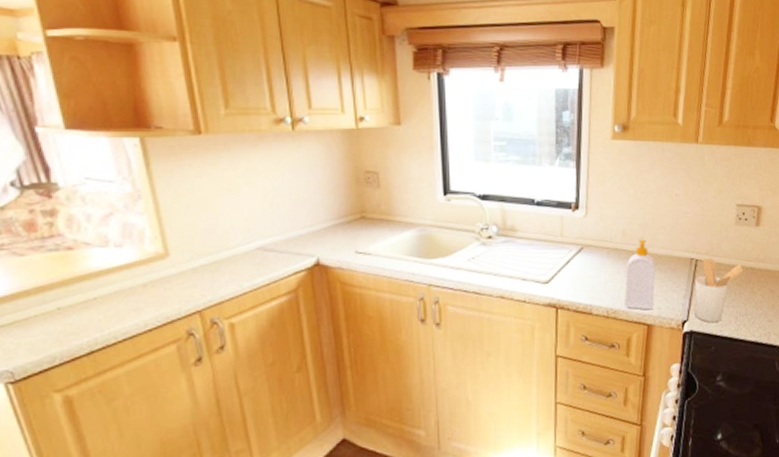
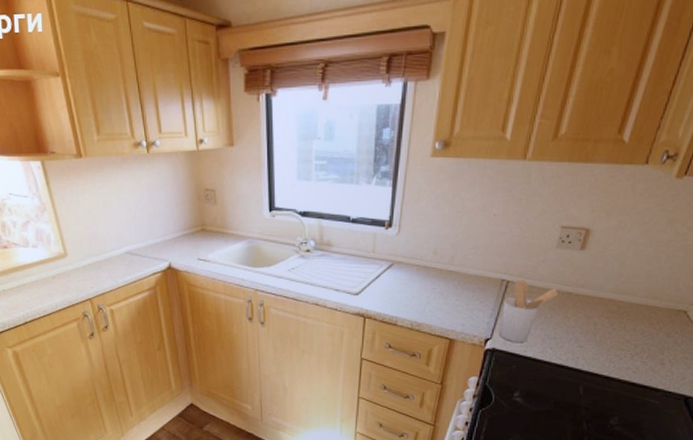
soap bottle: present [624,239,656,310] -> none [429,258,464,326]

